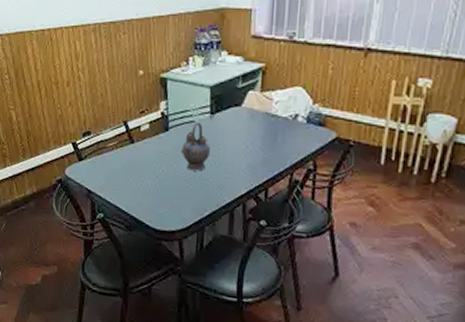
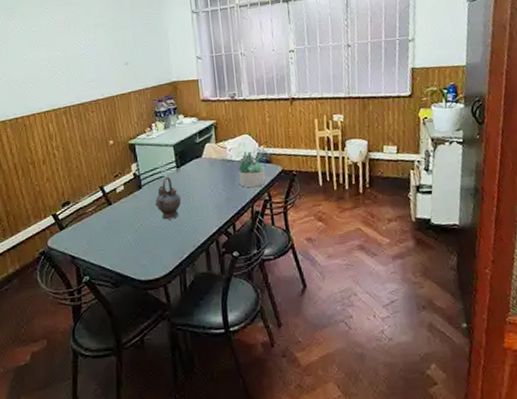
succulent plant: none [281,107,316,153] -> present [238,151,266,188]

